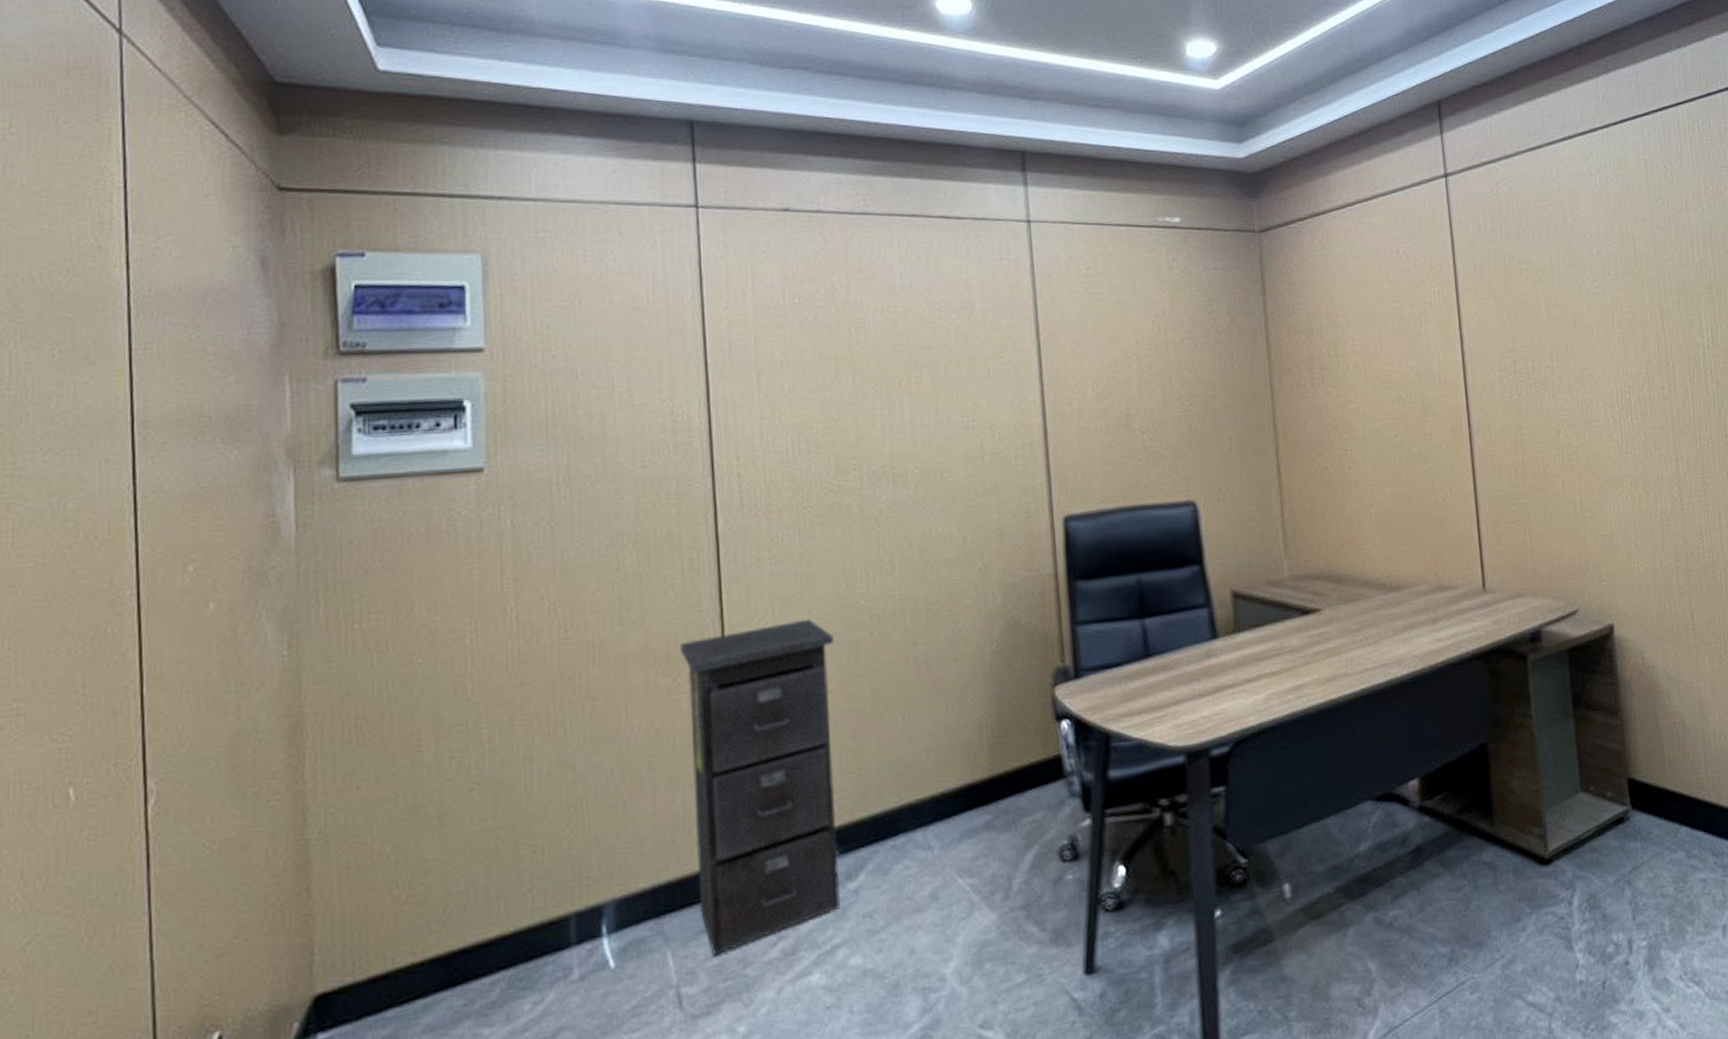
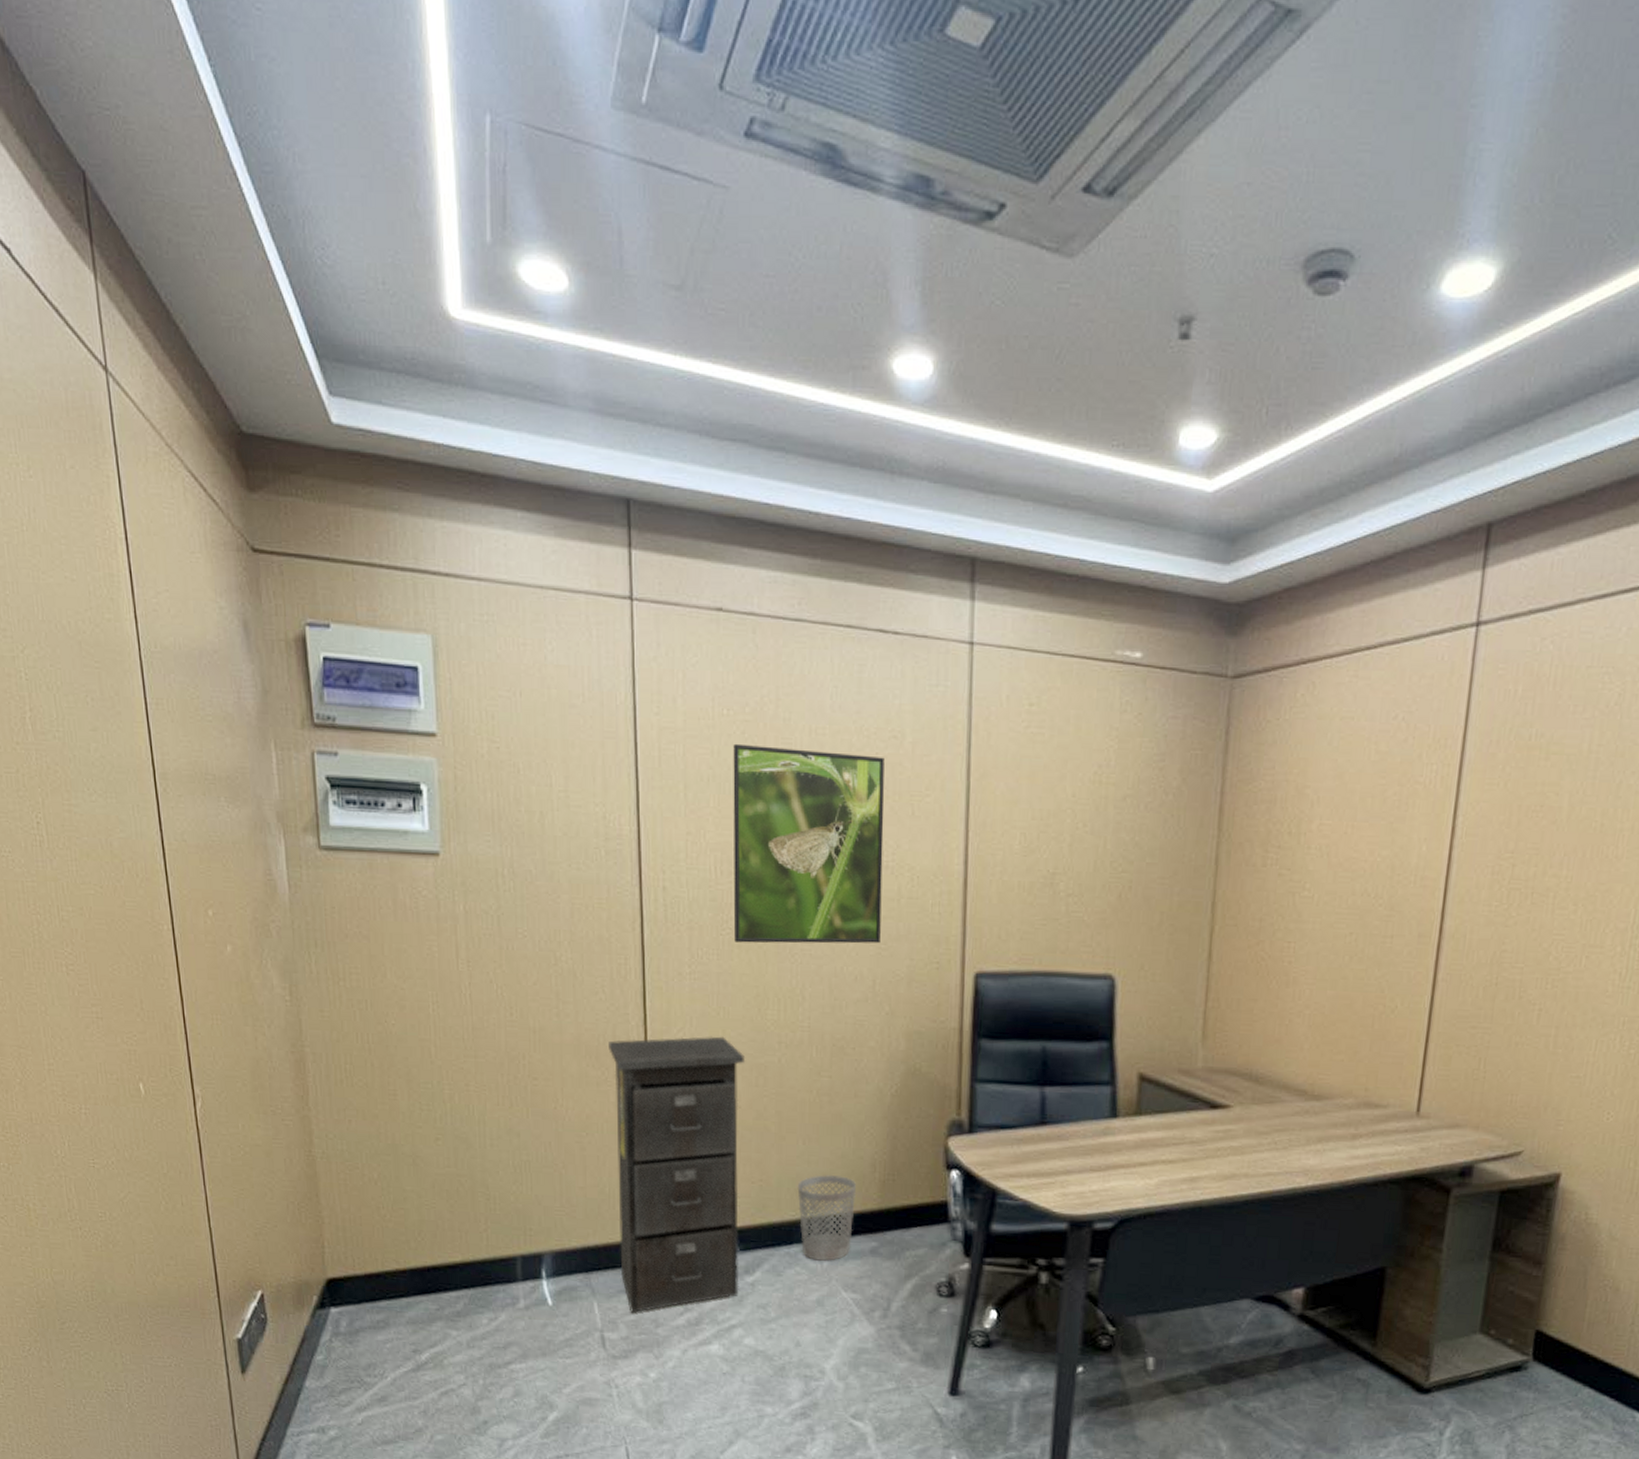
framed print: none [806,326,967,520] -> present [733,743,885,944]
wastebasket: none [899,748,964,849] -> present [797,1174,856,1261]

